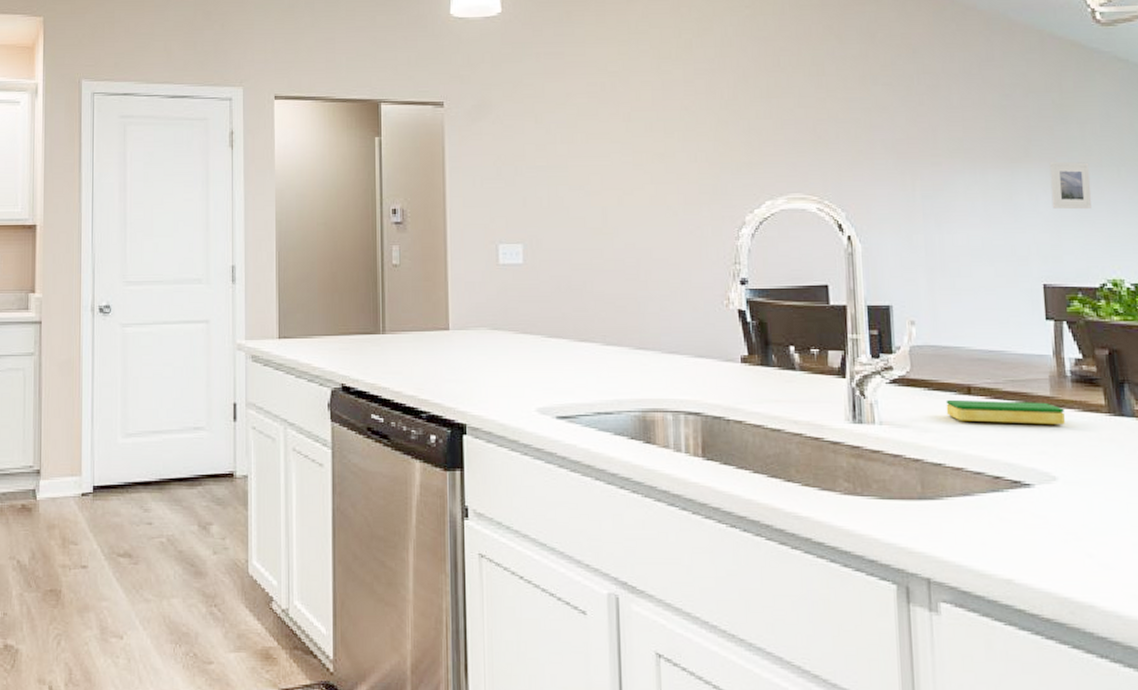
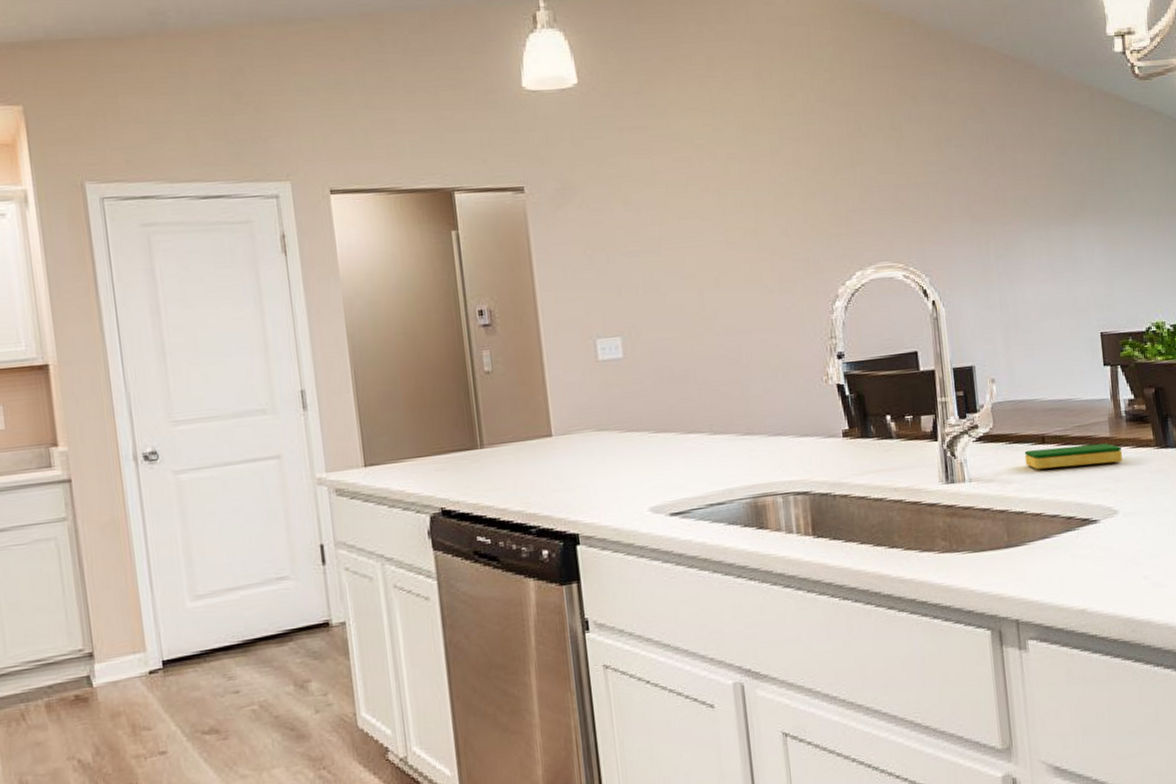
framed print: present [1049,161,1092,210] -> none [1101,213,1137,260]

